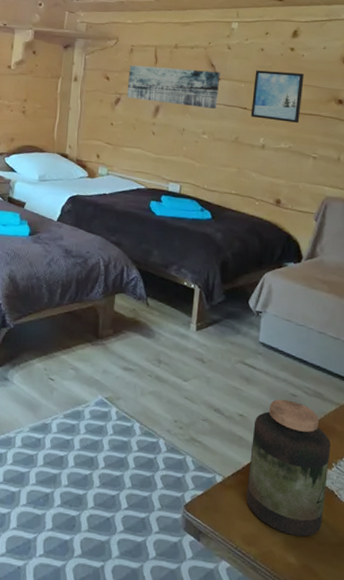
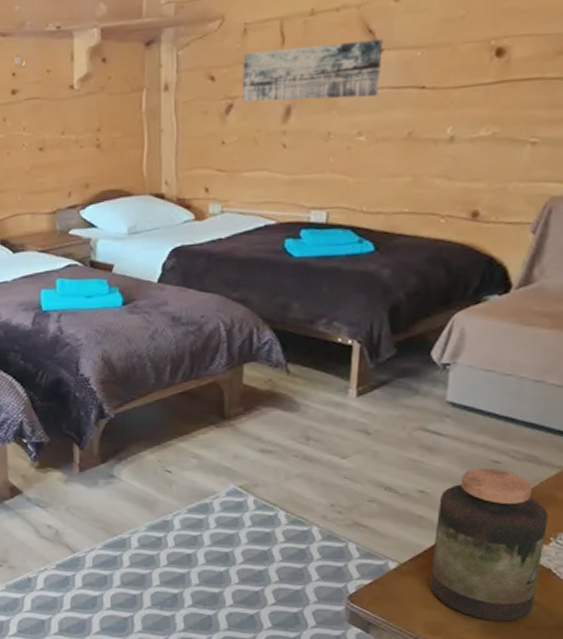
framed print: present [250,70,304,123] -> none [431,18,519,99]

